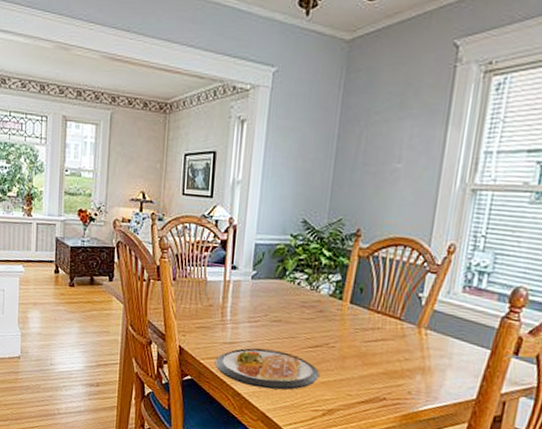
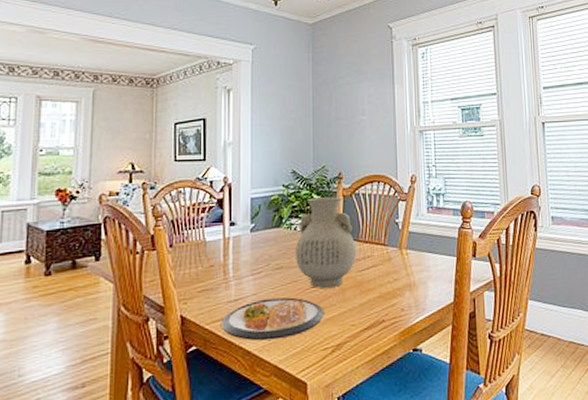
vase: none [295,253,366,353] -> present [296,197,357,288]

